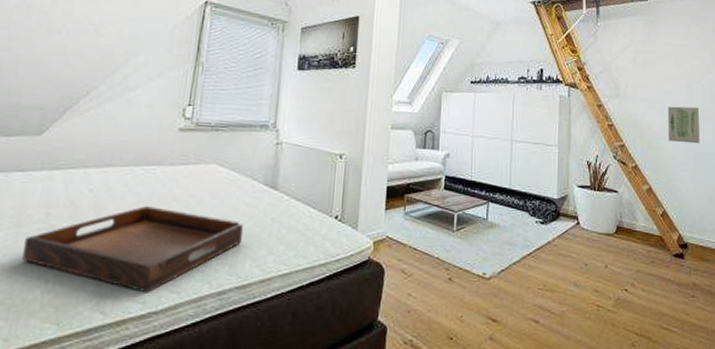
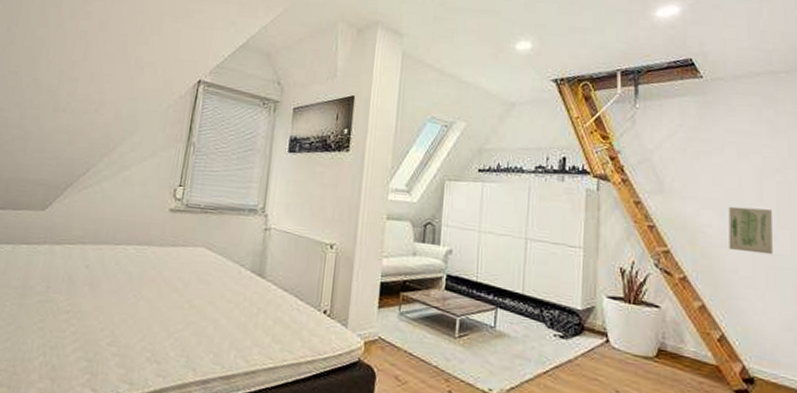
serving tray: present [22,206,243,293] -> none [24,286,229,375]

